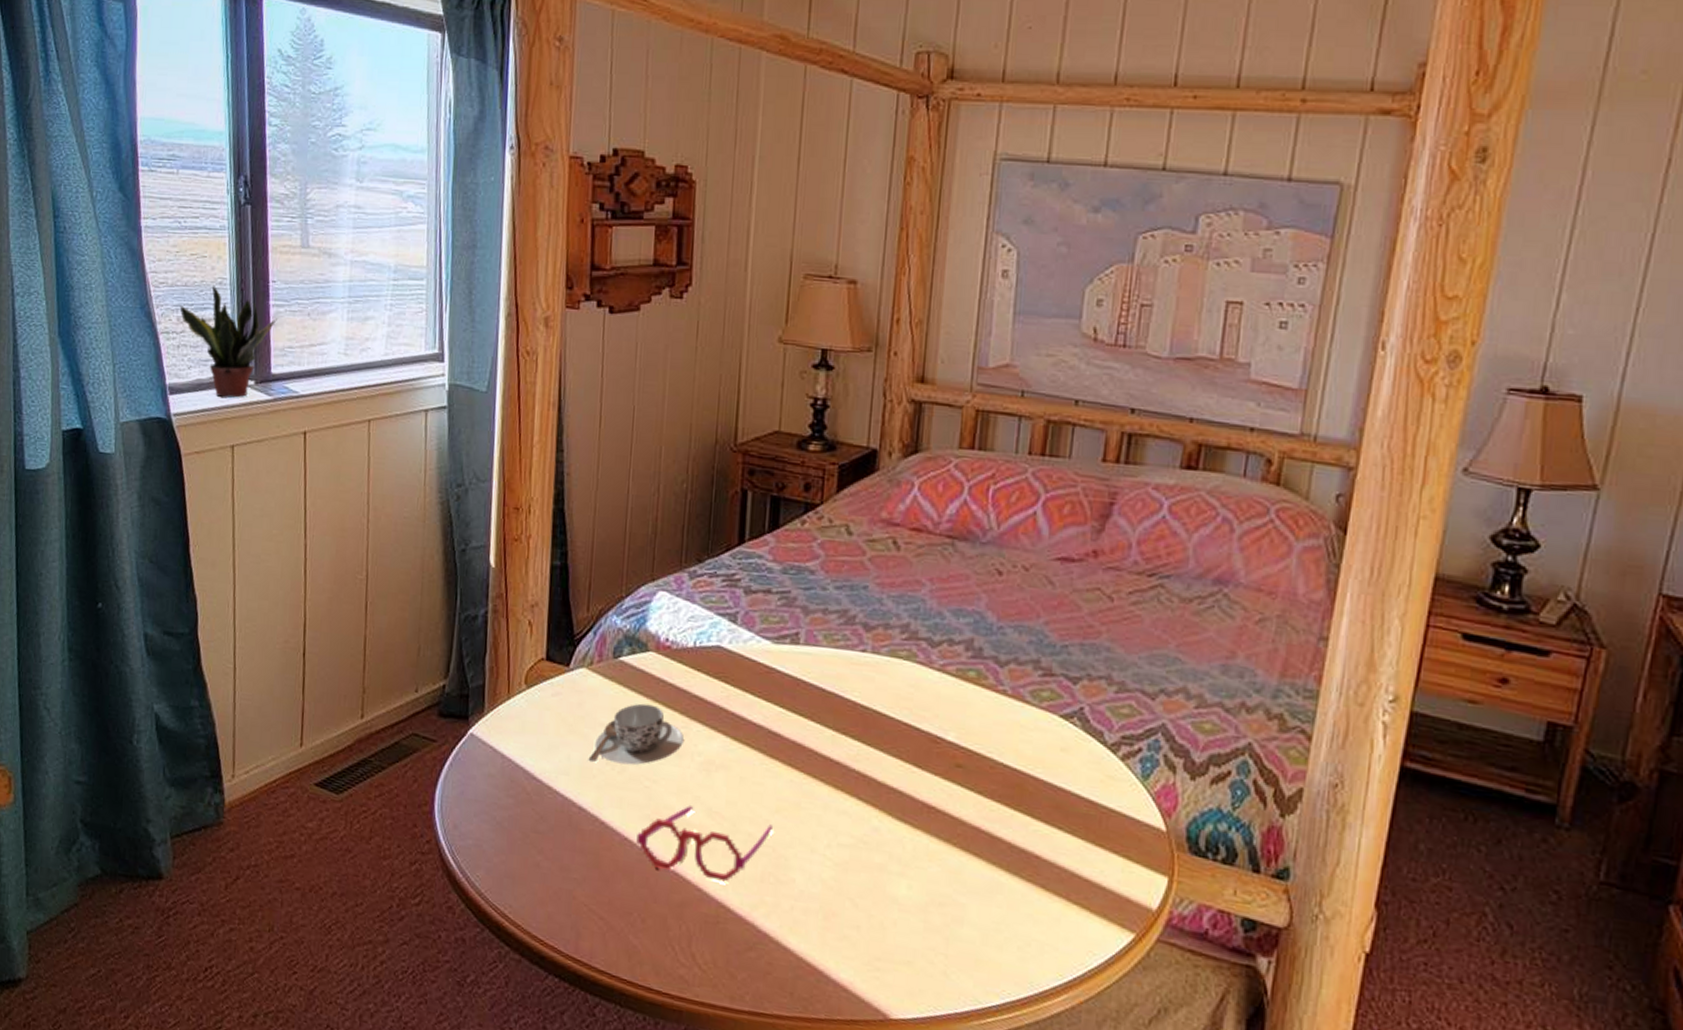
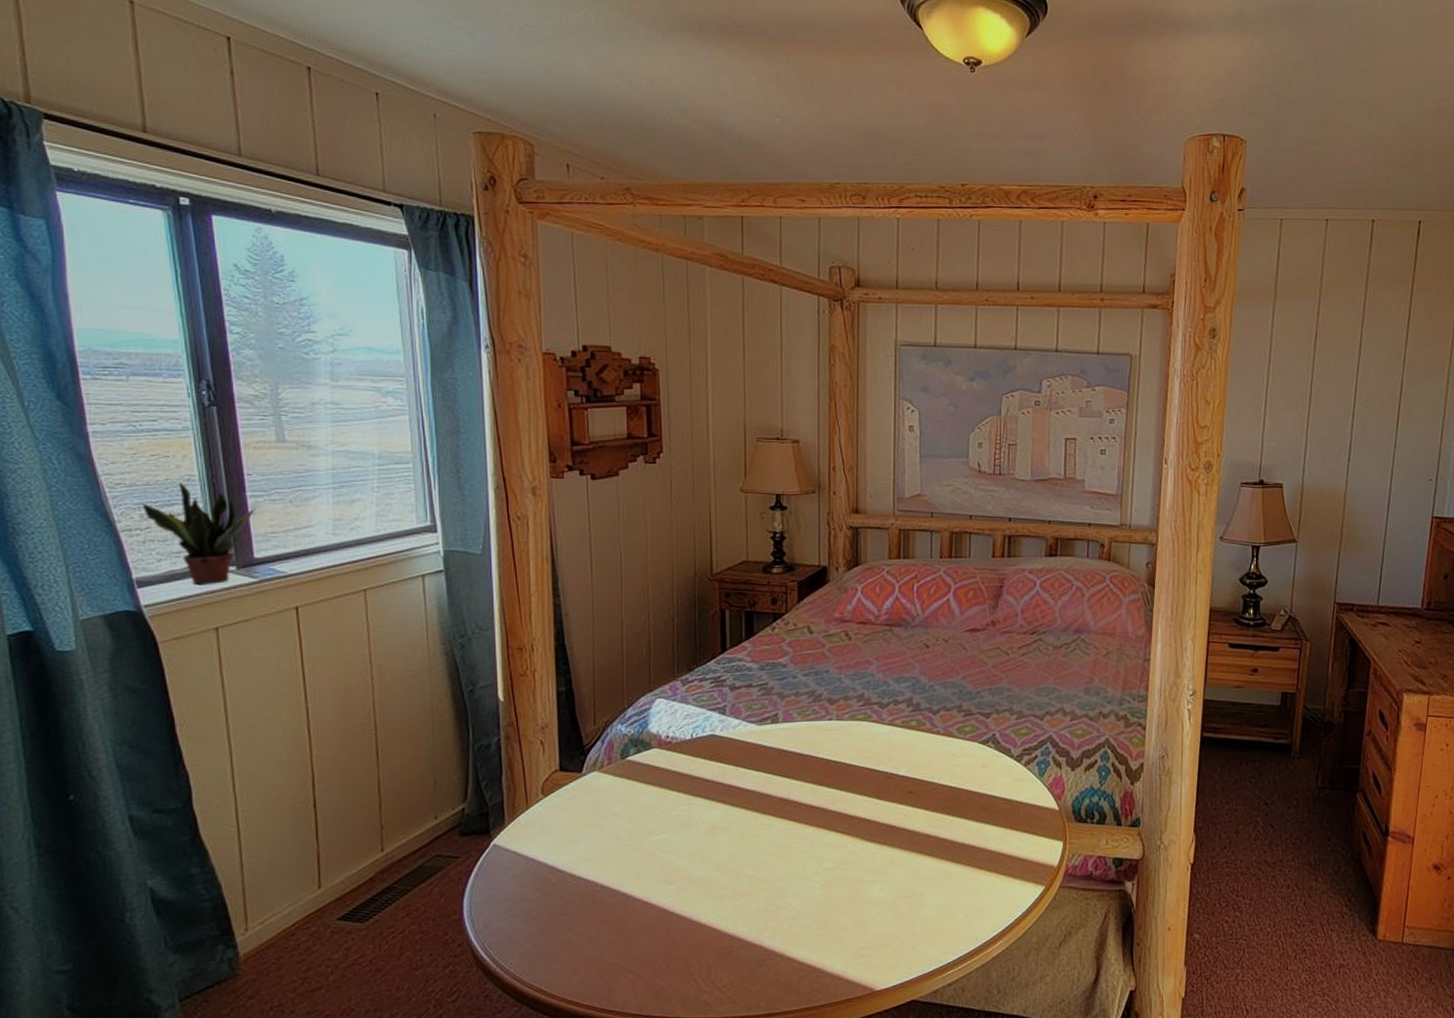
teacup: present [588,703,684,765] -> none [606,791,689,847]
spectacles: present [636,805,772,882] -> none [656,865,770,921]

